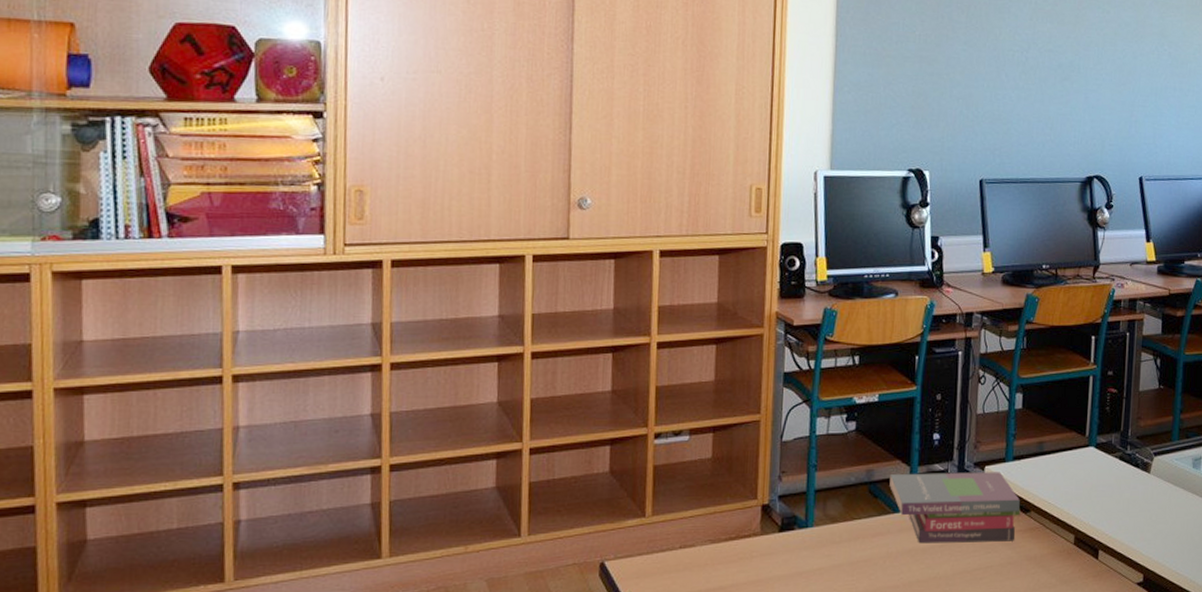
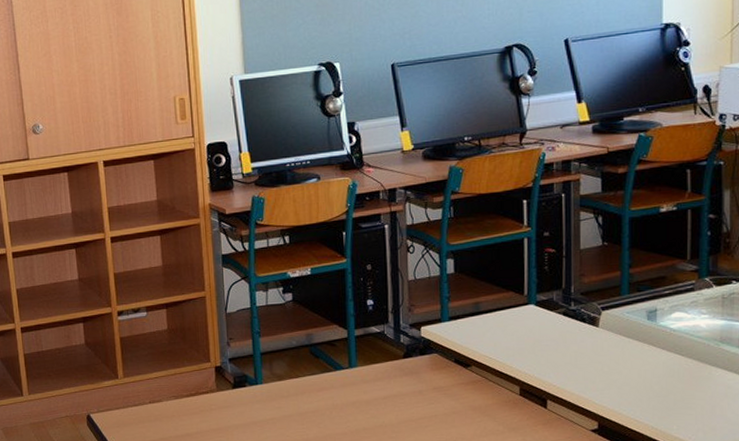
books: present [889,472,1021,544] -> none [329,331,461,397]

